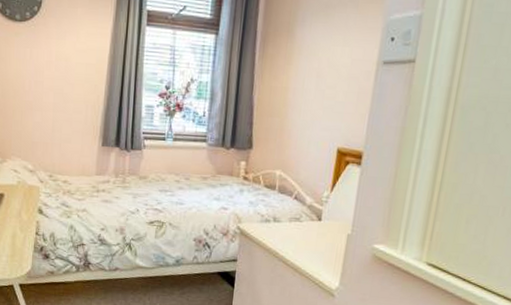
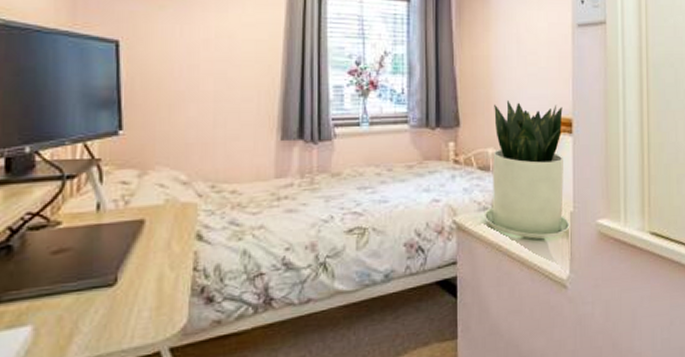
planter: none [265,130,355,254] -> present [484,101,570,239]

